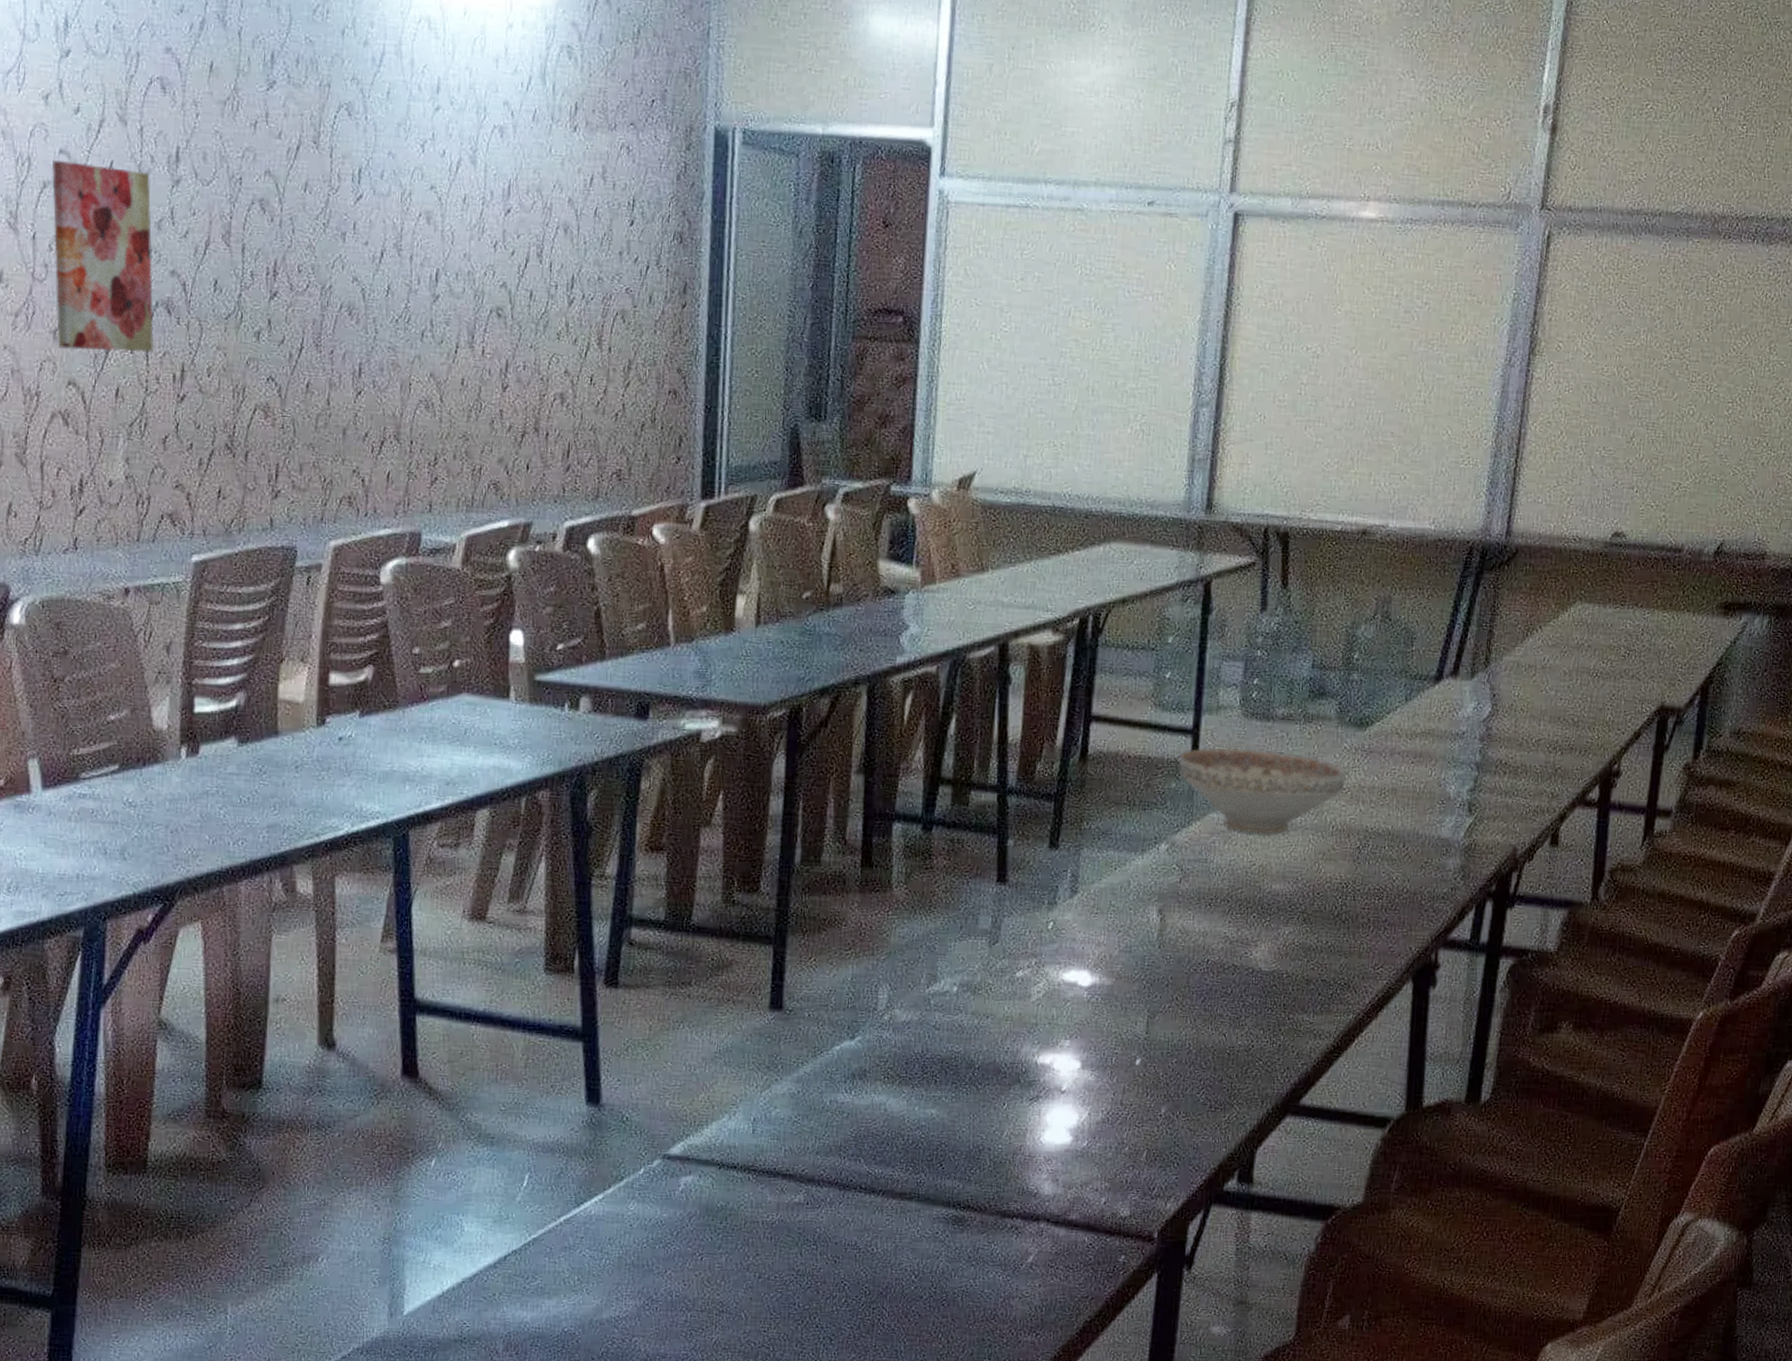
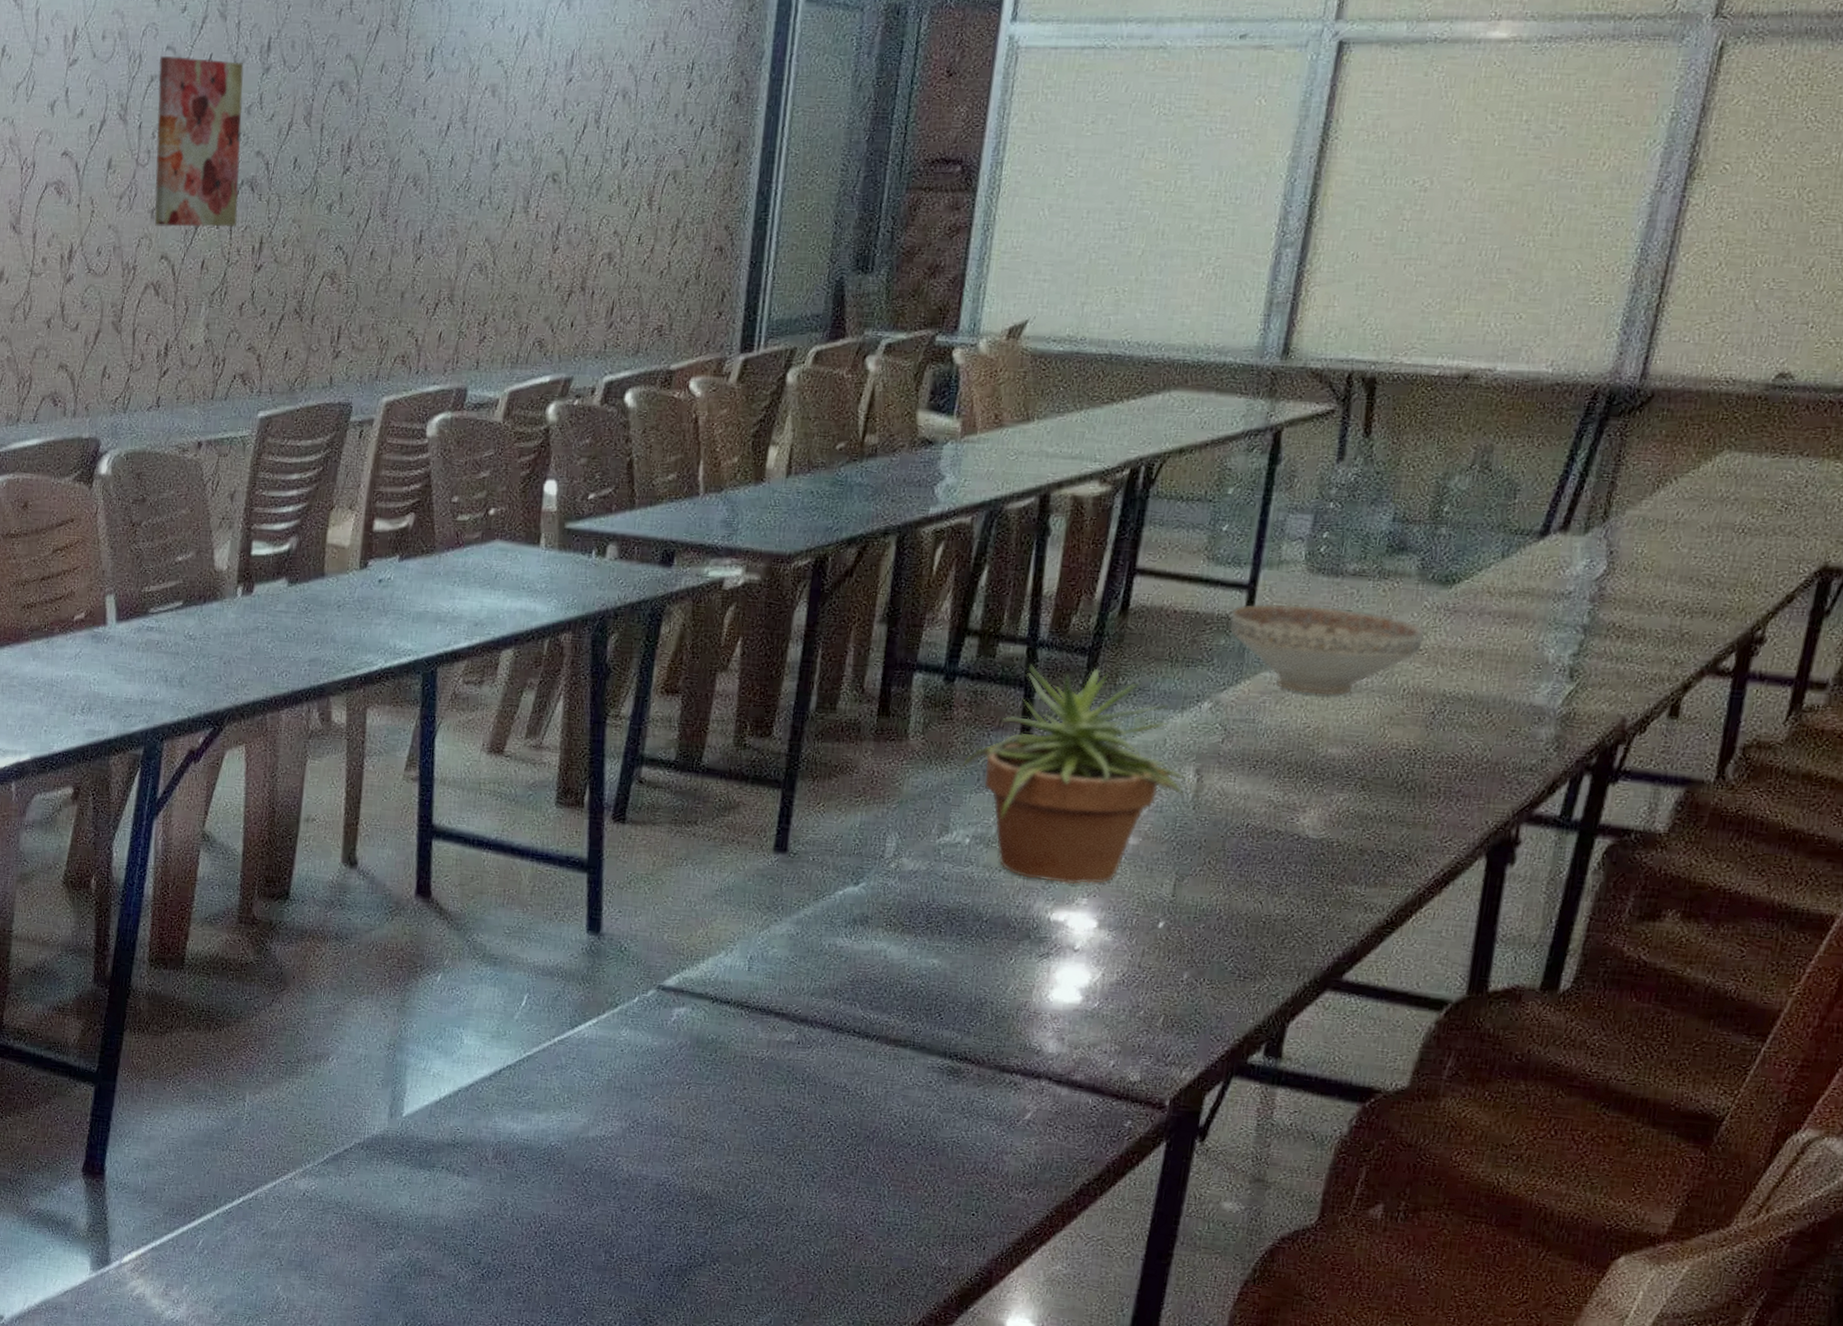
potted plant: none [942,811,1156,1027] -> present [958,664,1192,885]

